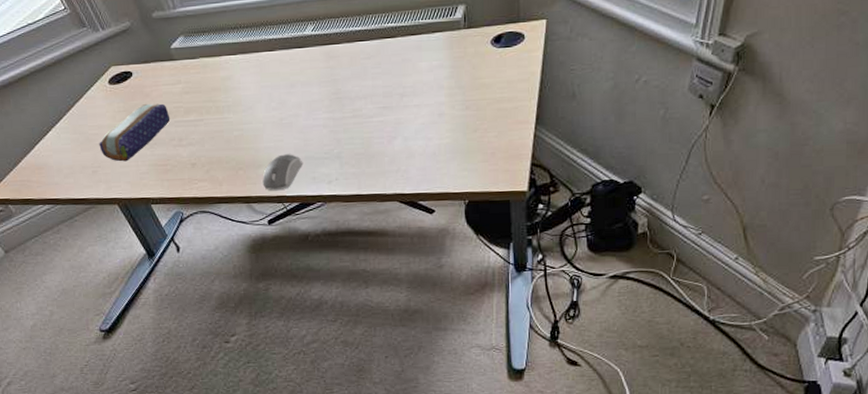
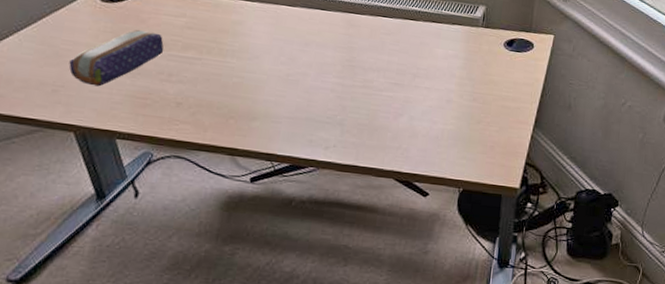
computer mouse: present [262,154,302,191] -> none [253,110,302,148]

